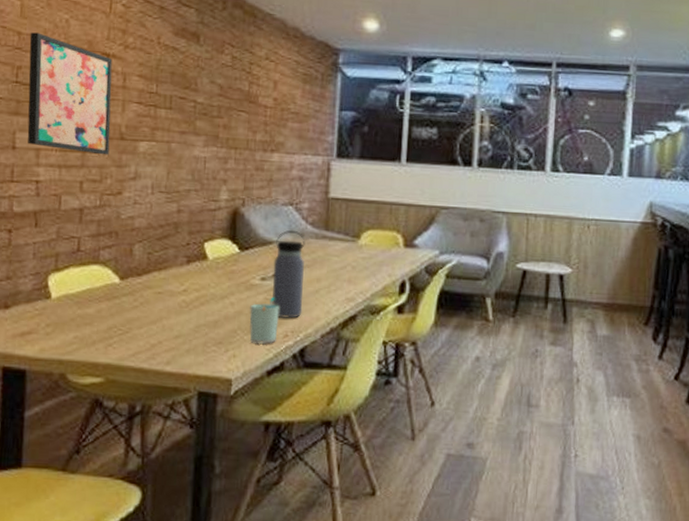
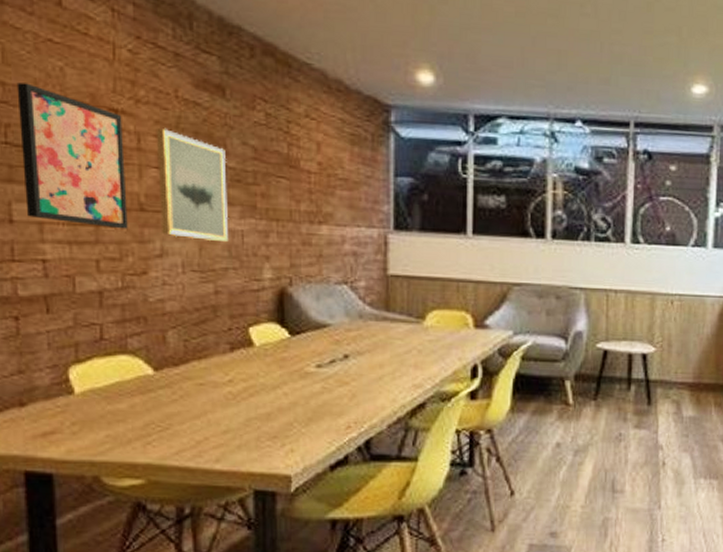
wall art: none [136,70,197,168] -> present [155,128,228,243]
cup: present [249,298,279,345] -> none [306,386,339,437]
water bottle: present [272,230,306,318] -> none [330,311,365,408]

